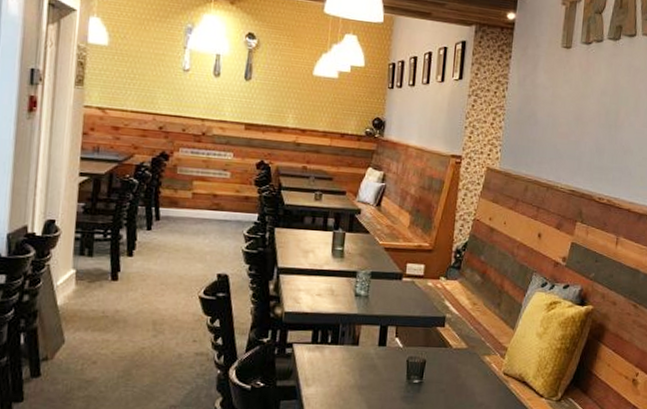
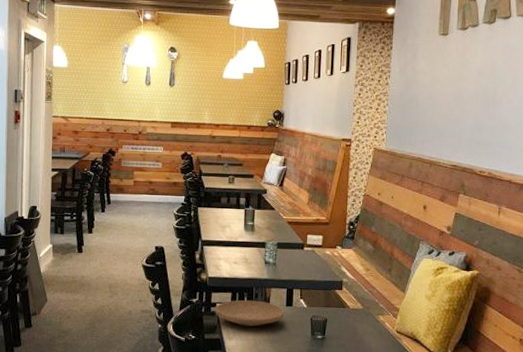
plate: none [290,339,377,371] -> present [215,300,285,327]

